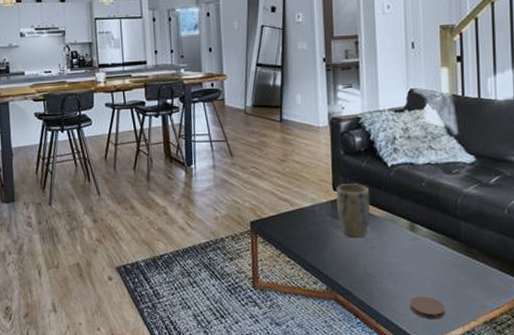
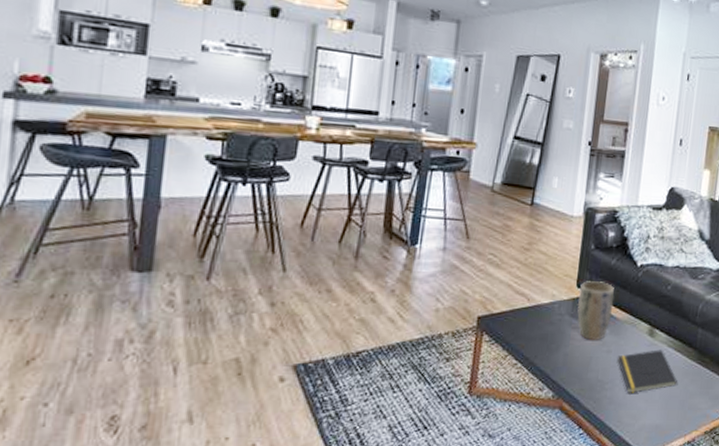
notepad: none [383,243,448,285] -> present [618,350,678,393]
coaster: present [409,296,445,320] -> none [636,405,671,430]

